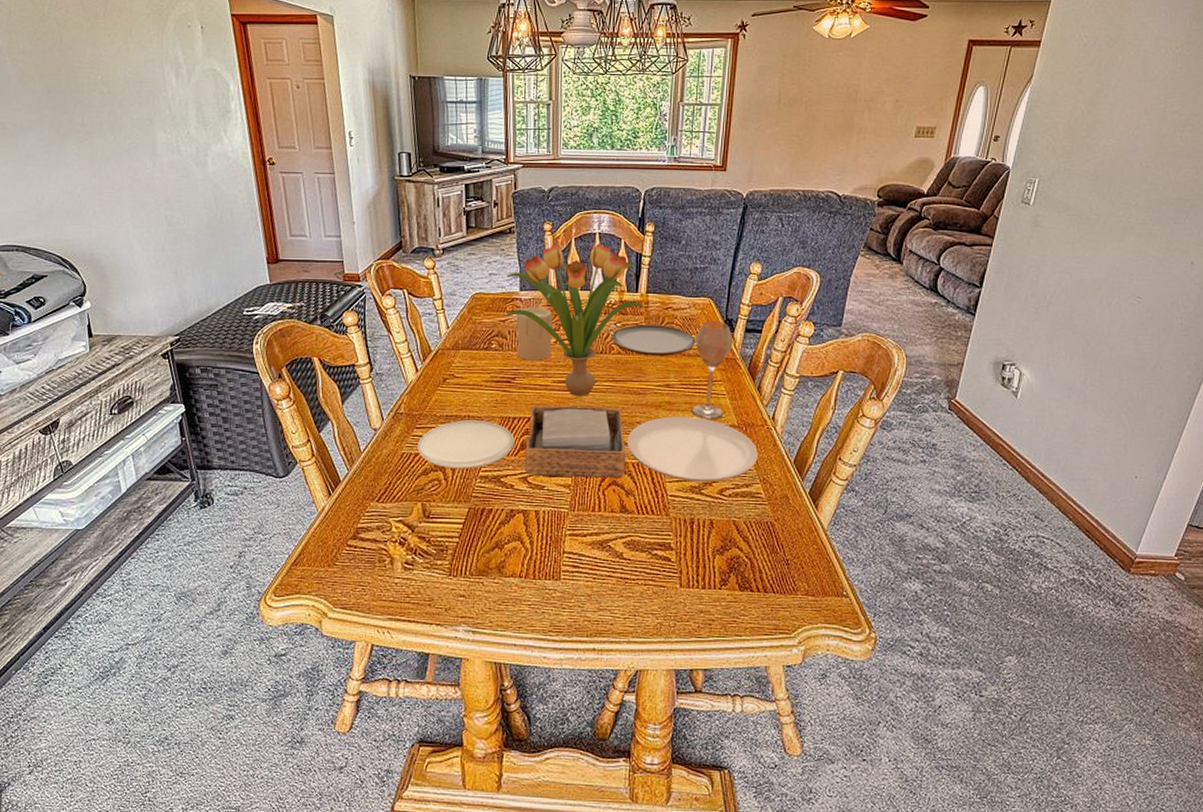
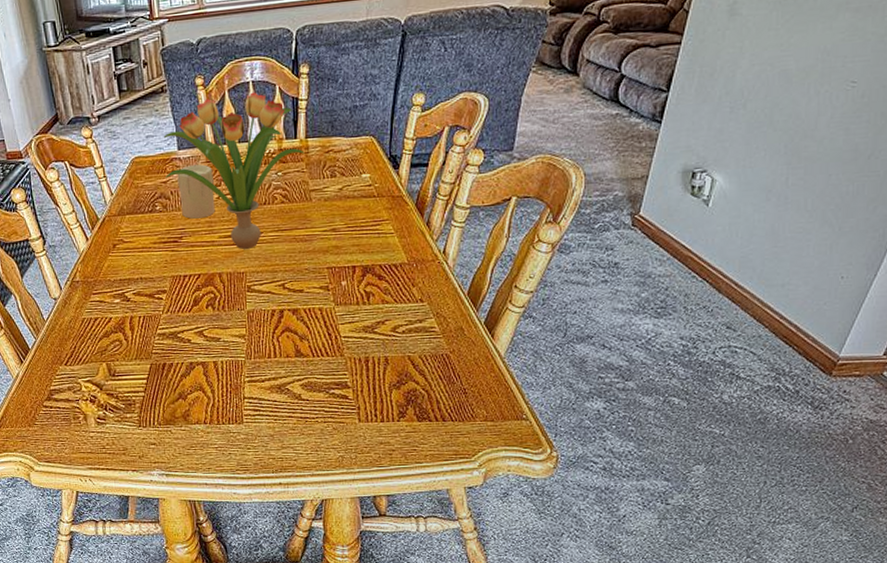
plate: present [417,420,515,469] -> none [96,281,188,329]
napkin holder: present [524,405,626,478] -> none [198,257,298,329]
plate: present [611,325,696,357] -> none [273,169,360,202]
plate: present [627,416,758,483] -> none [296,258,430,322]
wineglass: present [692,320,733,419] -> none [360,158,399,259]

